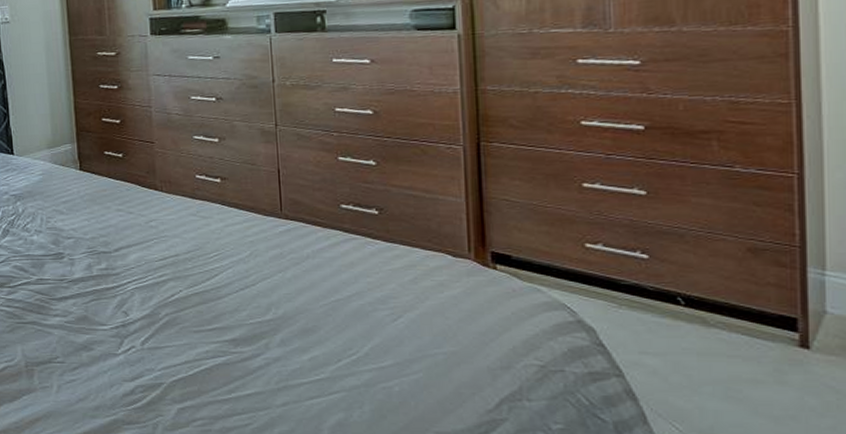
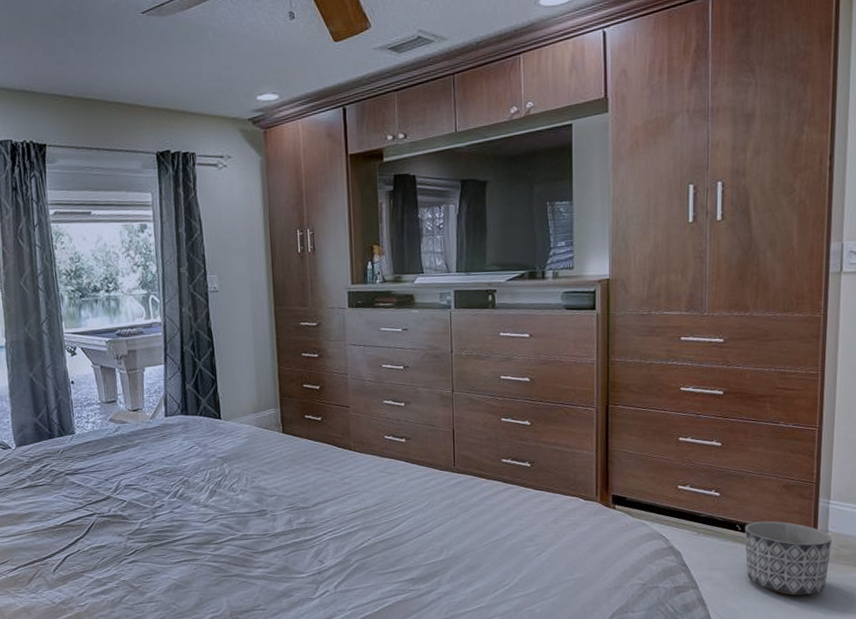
planter: none [689,294,835,398] -> present [744,520,833,596]

